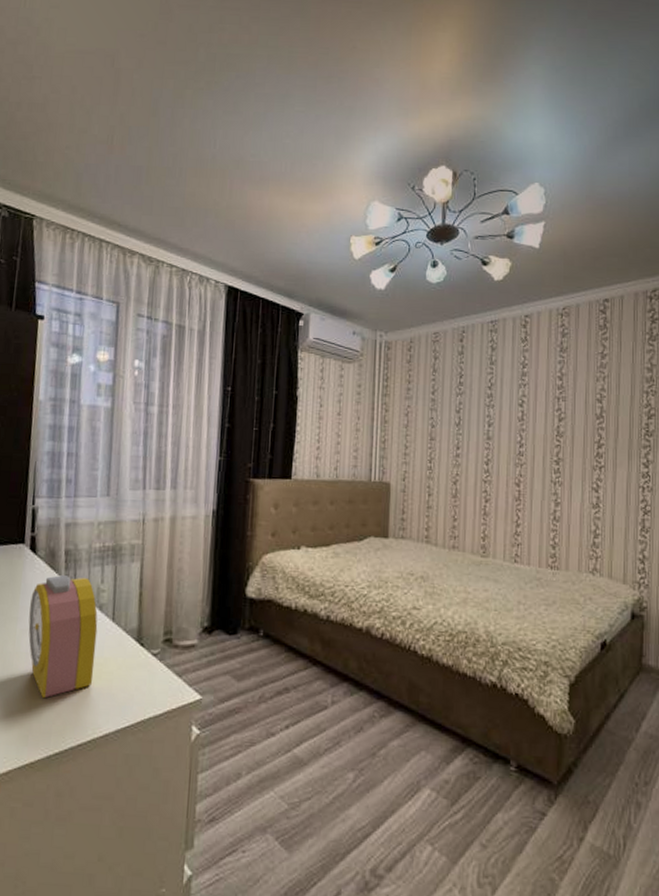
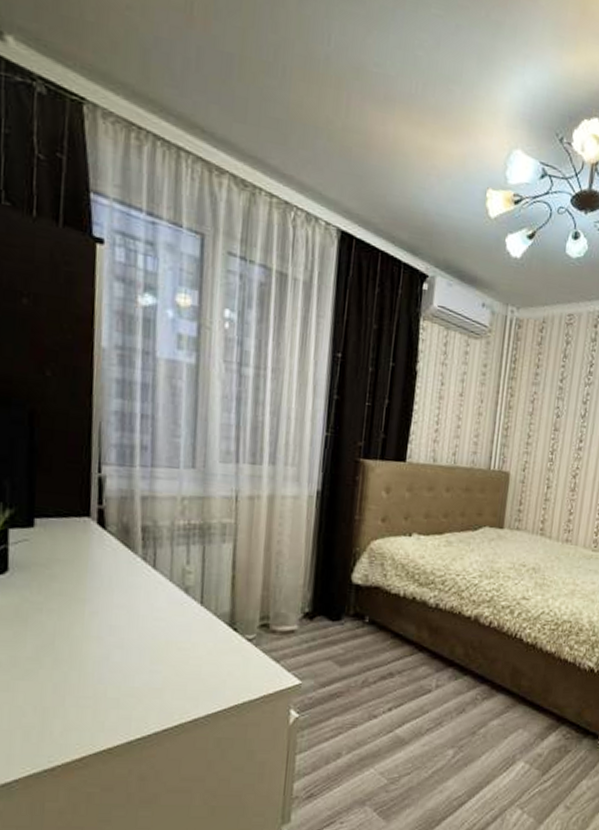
alarm clock: present [28,575,98,699] -> none [99,554,184,684]

